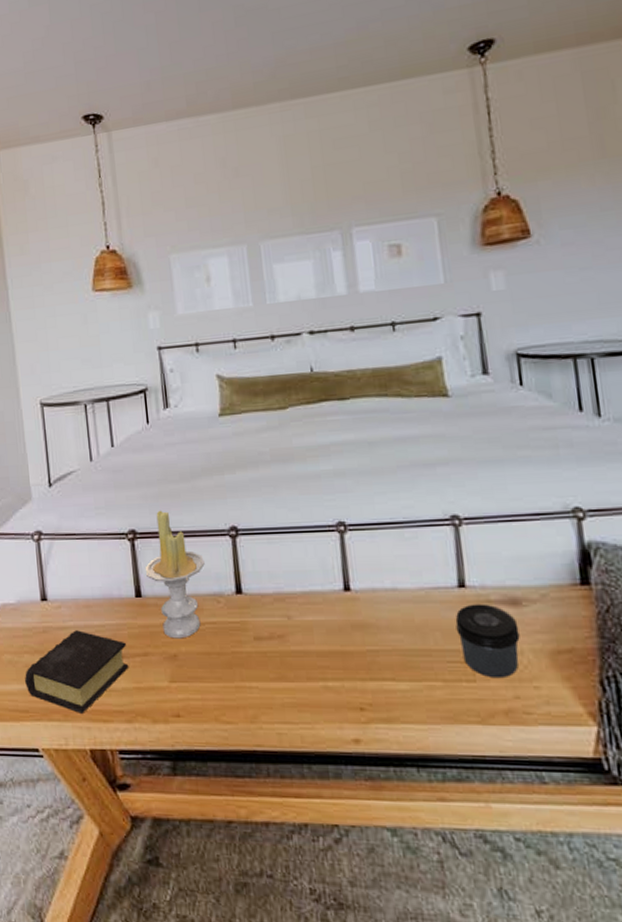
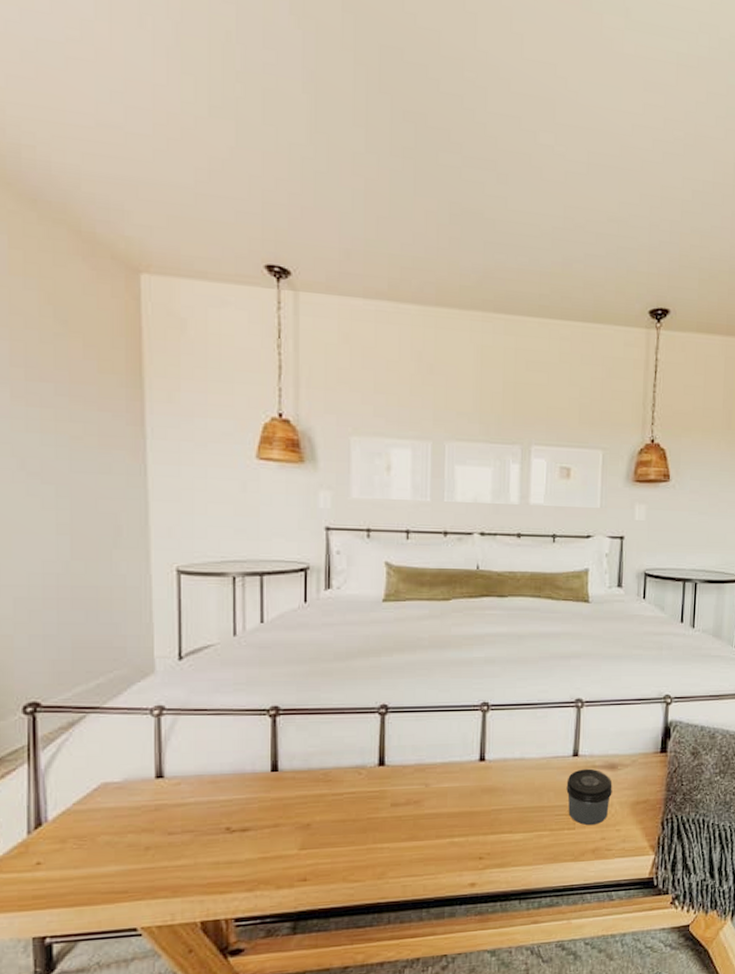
book: present [24,630,129,713] -> none [125,806,256,888]
candle: present [144,510,205,639] -> none [285,687,350,809]

